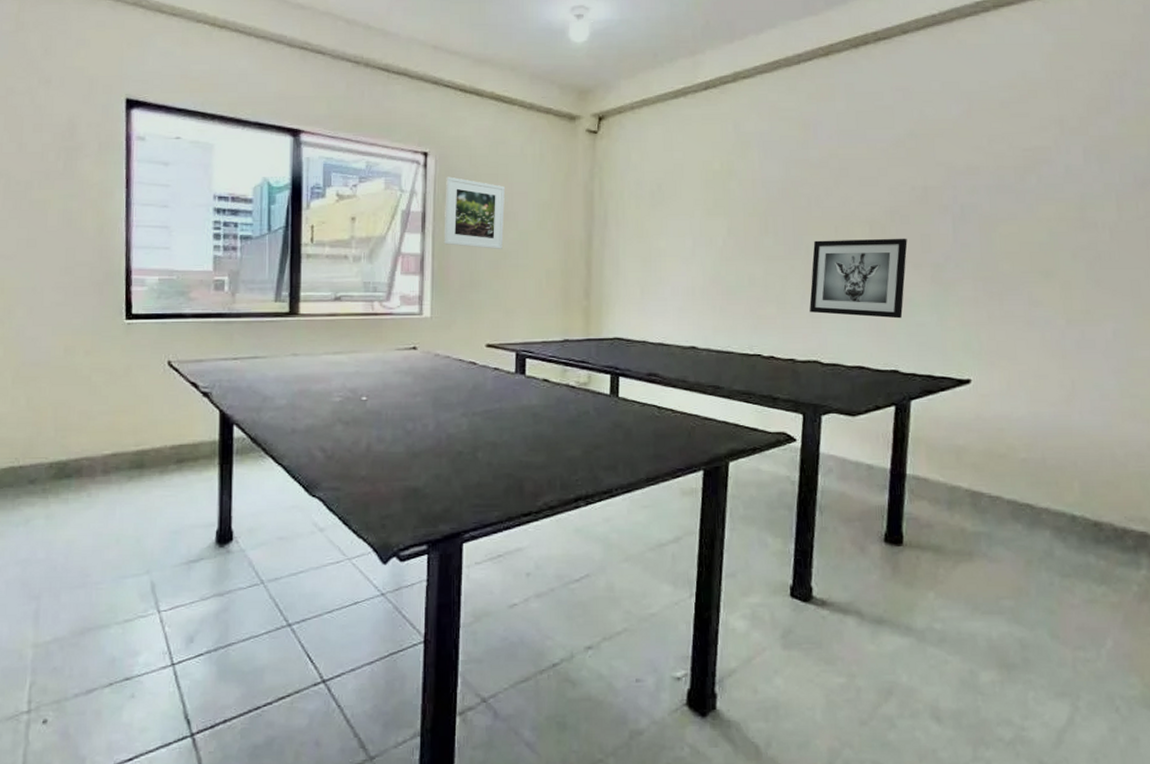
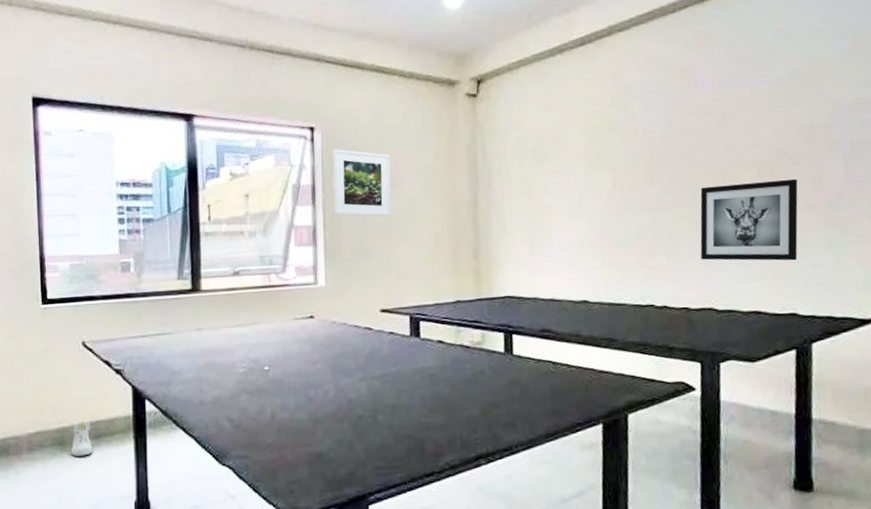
sneaker: none [149,445,174,481] -> present [71,421,93,457]

